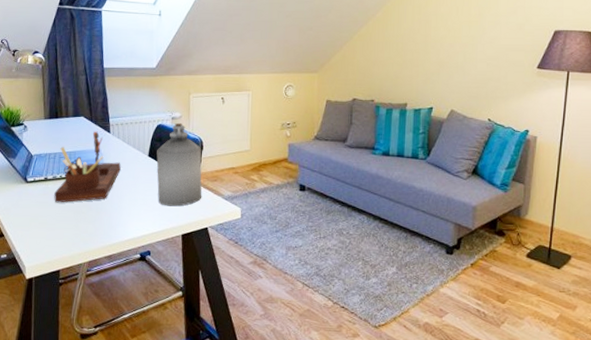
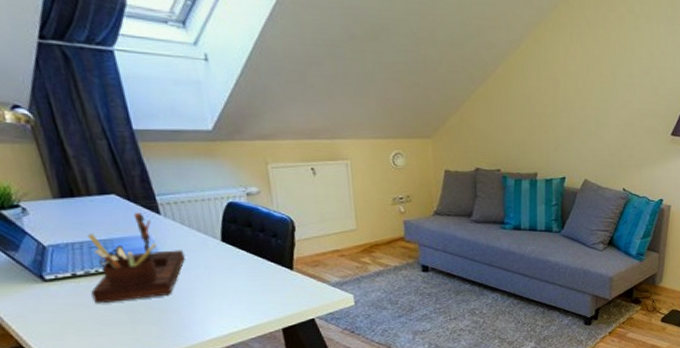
bottle: present [156,122,202,207] -> none [232,199,302,298]

